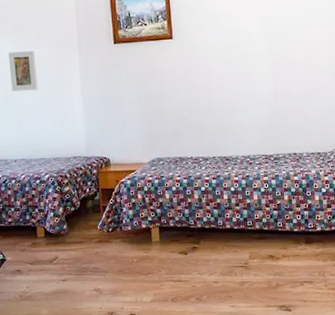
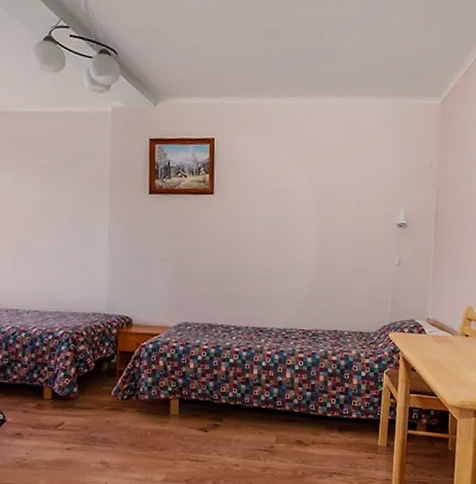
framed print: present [8,51,38,91] -> none [32,192,62,237]

